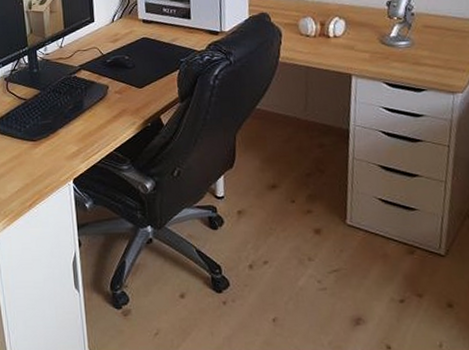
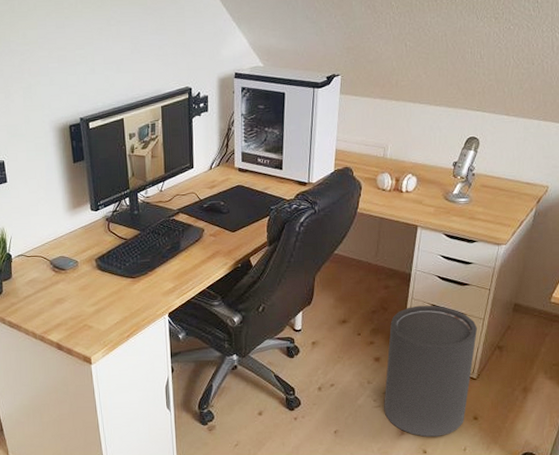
trash can: none [329,165,440,328] -> present [384,305,478,437]

